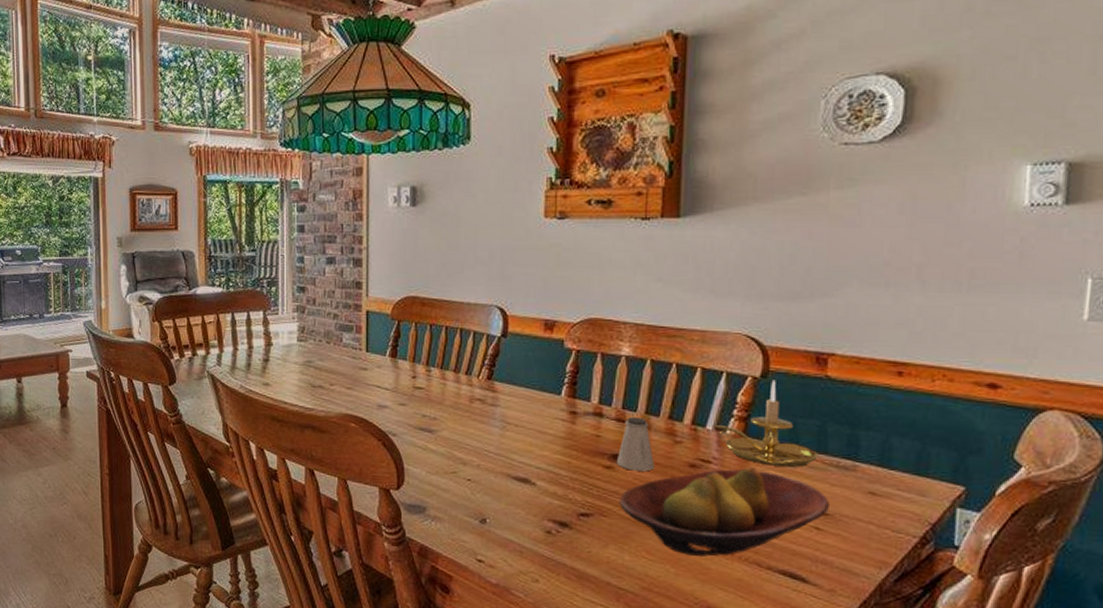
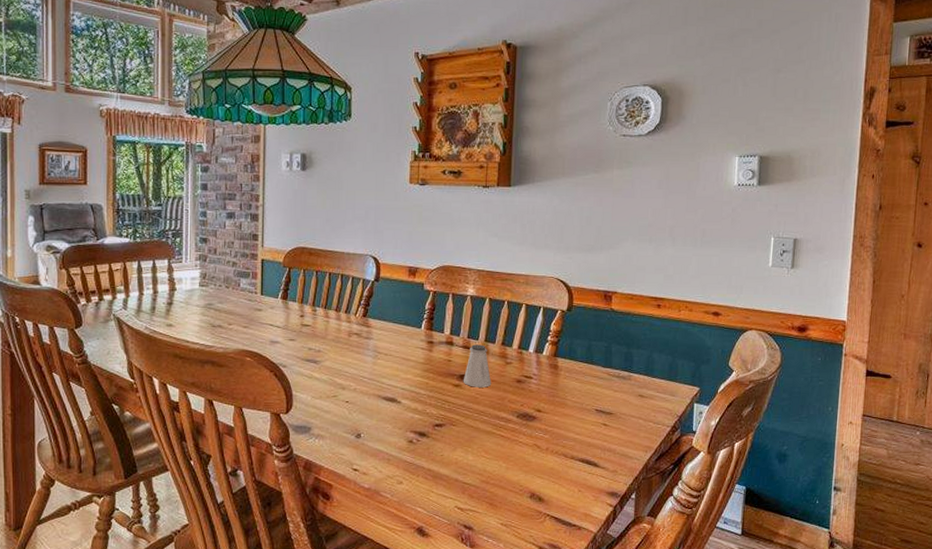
fruit bowl: present [619,467,829,557] -> none [465,380,613,452]
candle holder: present [712,380,818,467] -> none [533,312,606,379]

